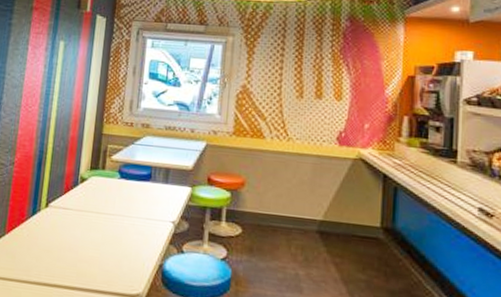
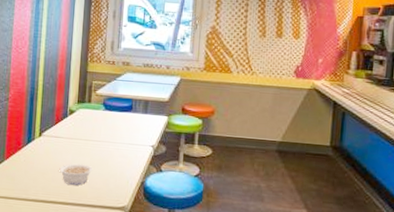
legume: none [64,240,104,267] -> present [58,163,93,185]

